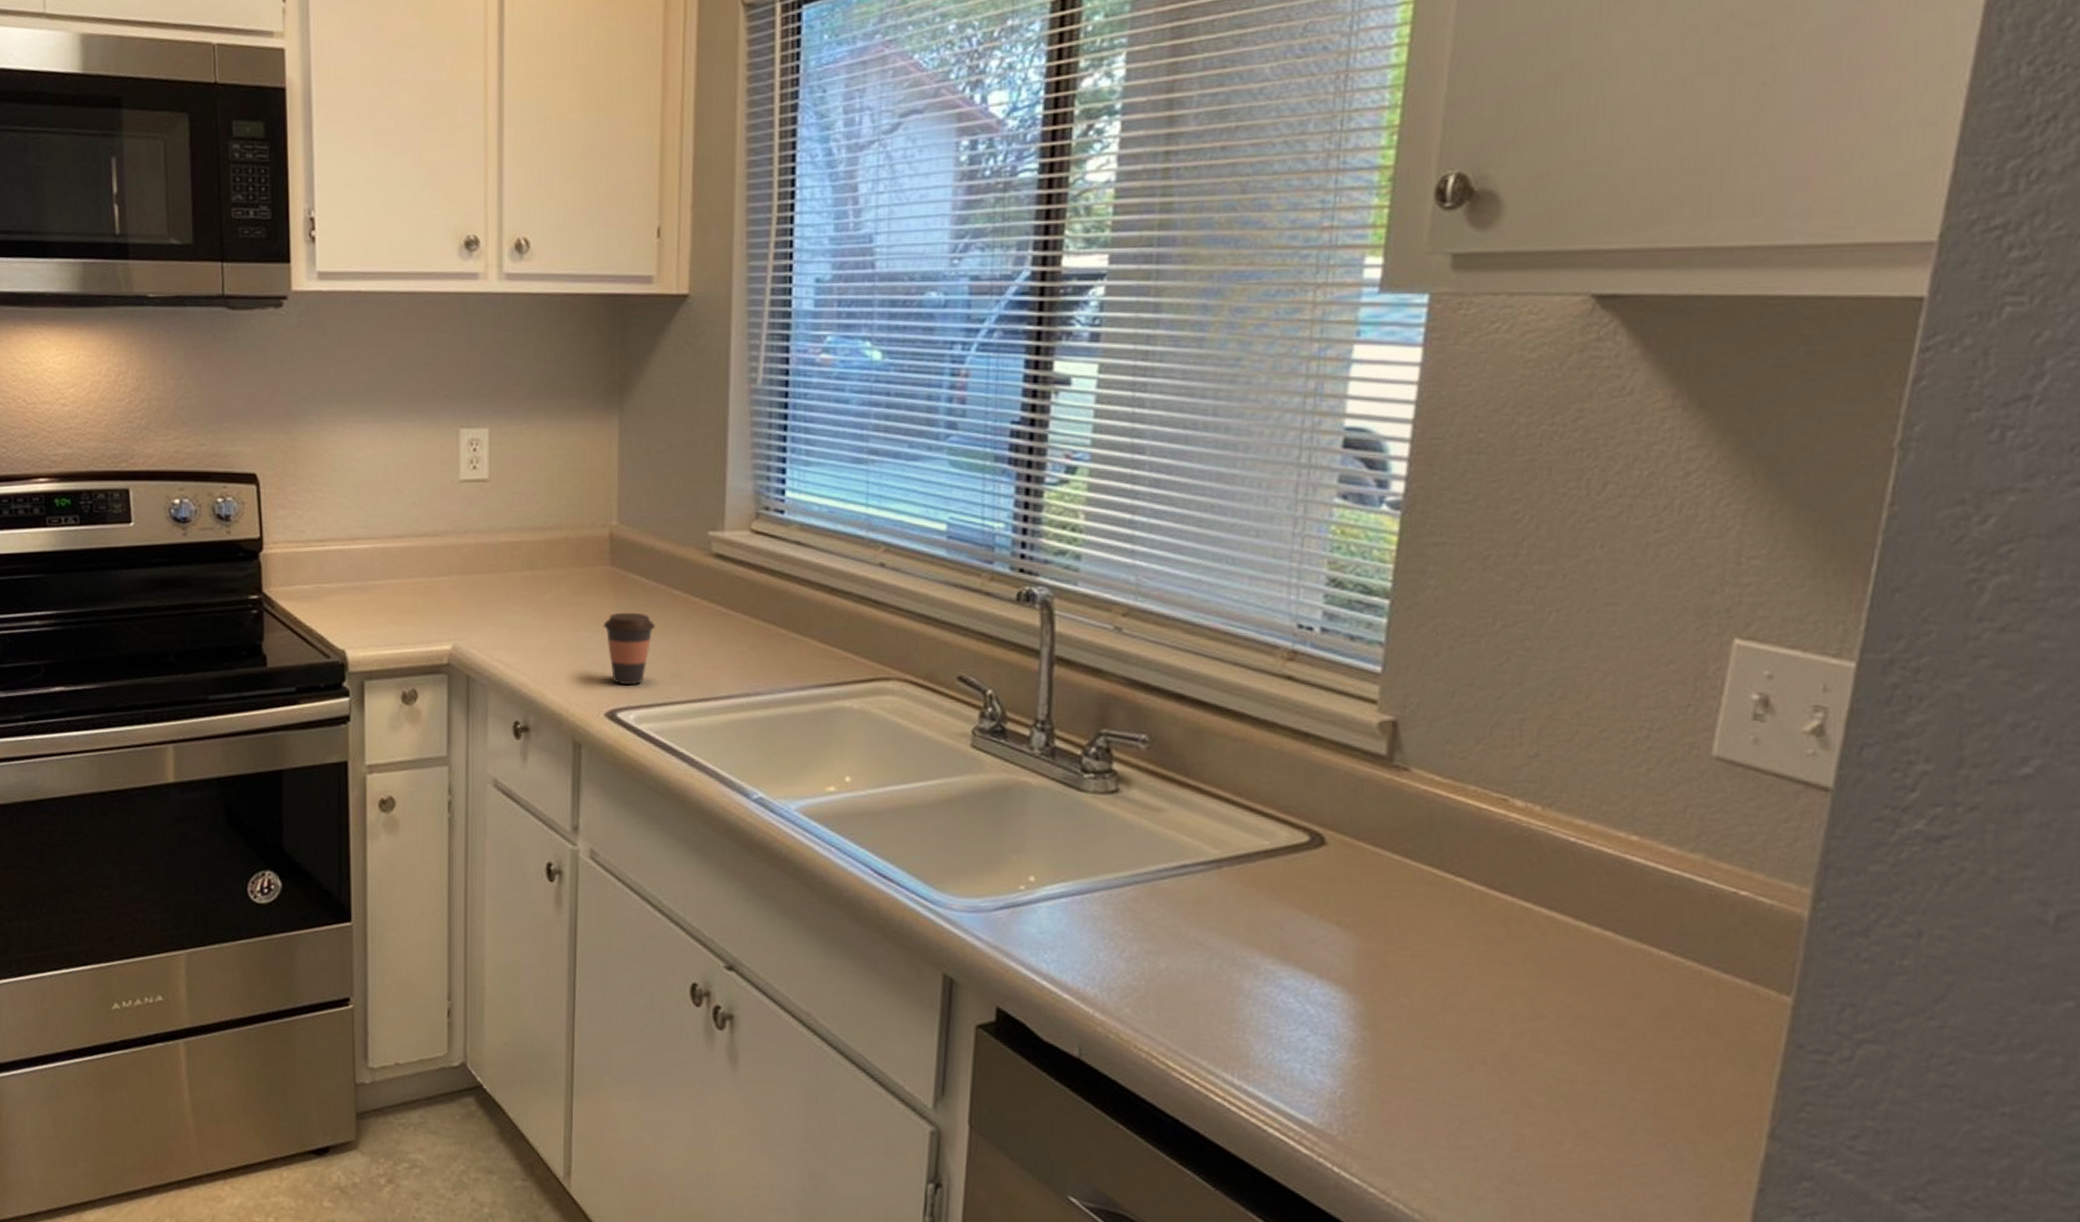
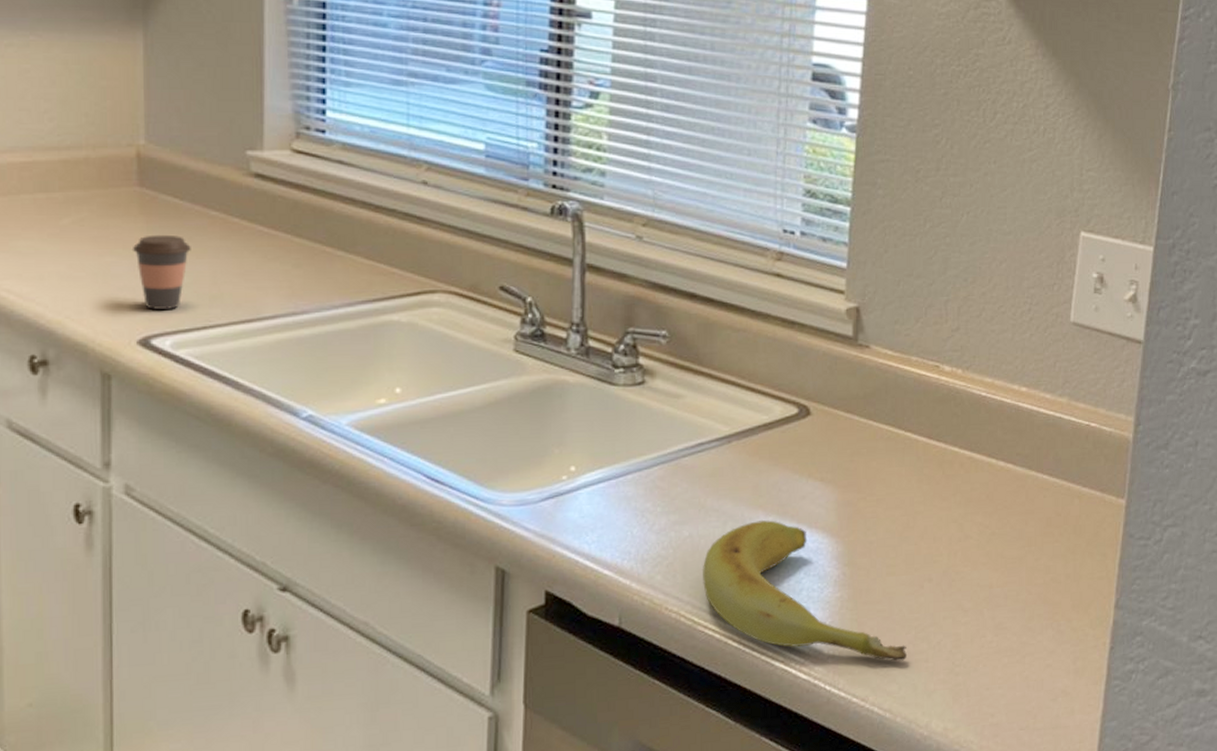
banana: none [1180,960,1448,1155] -> present [702,519,908,662]

